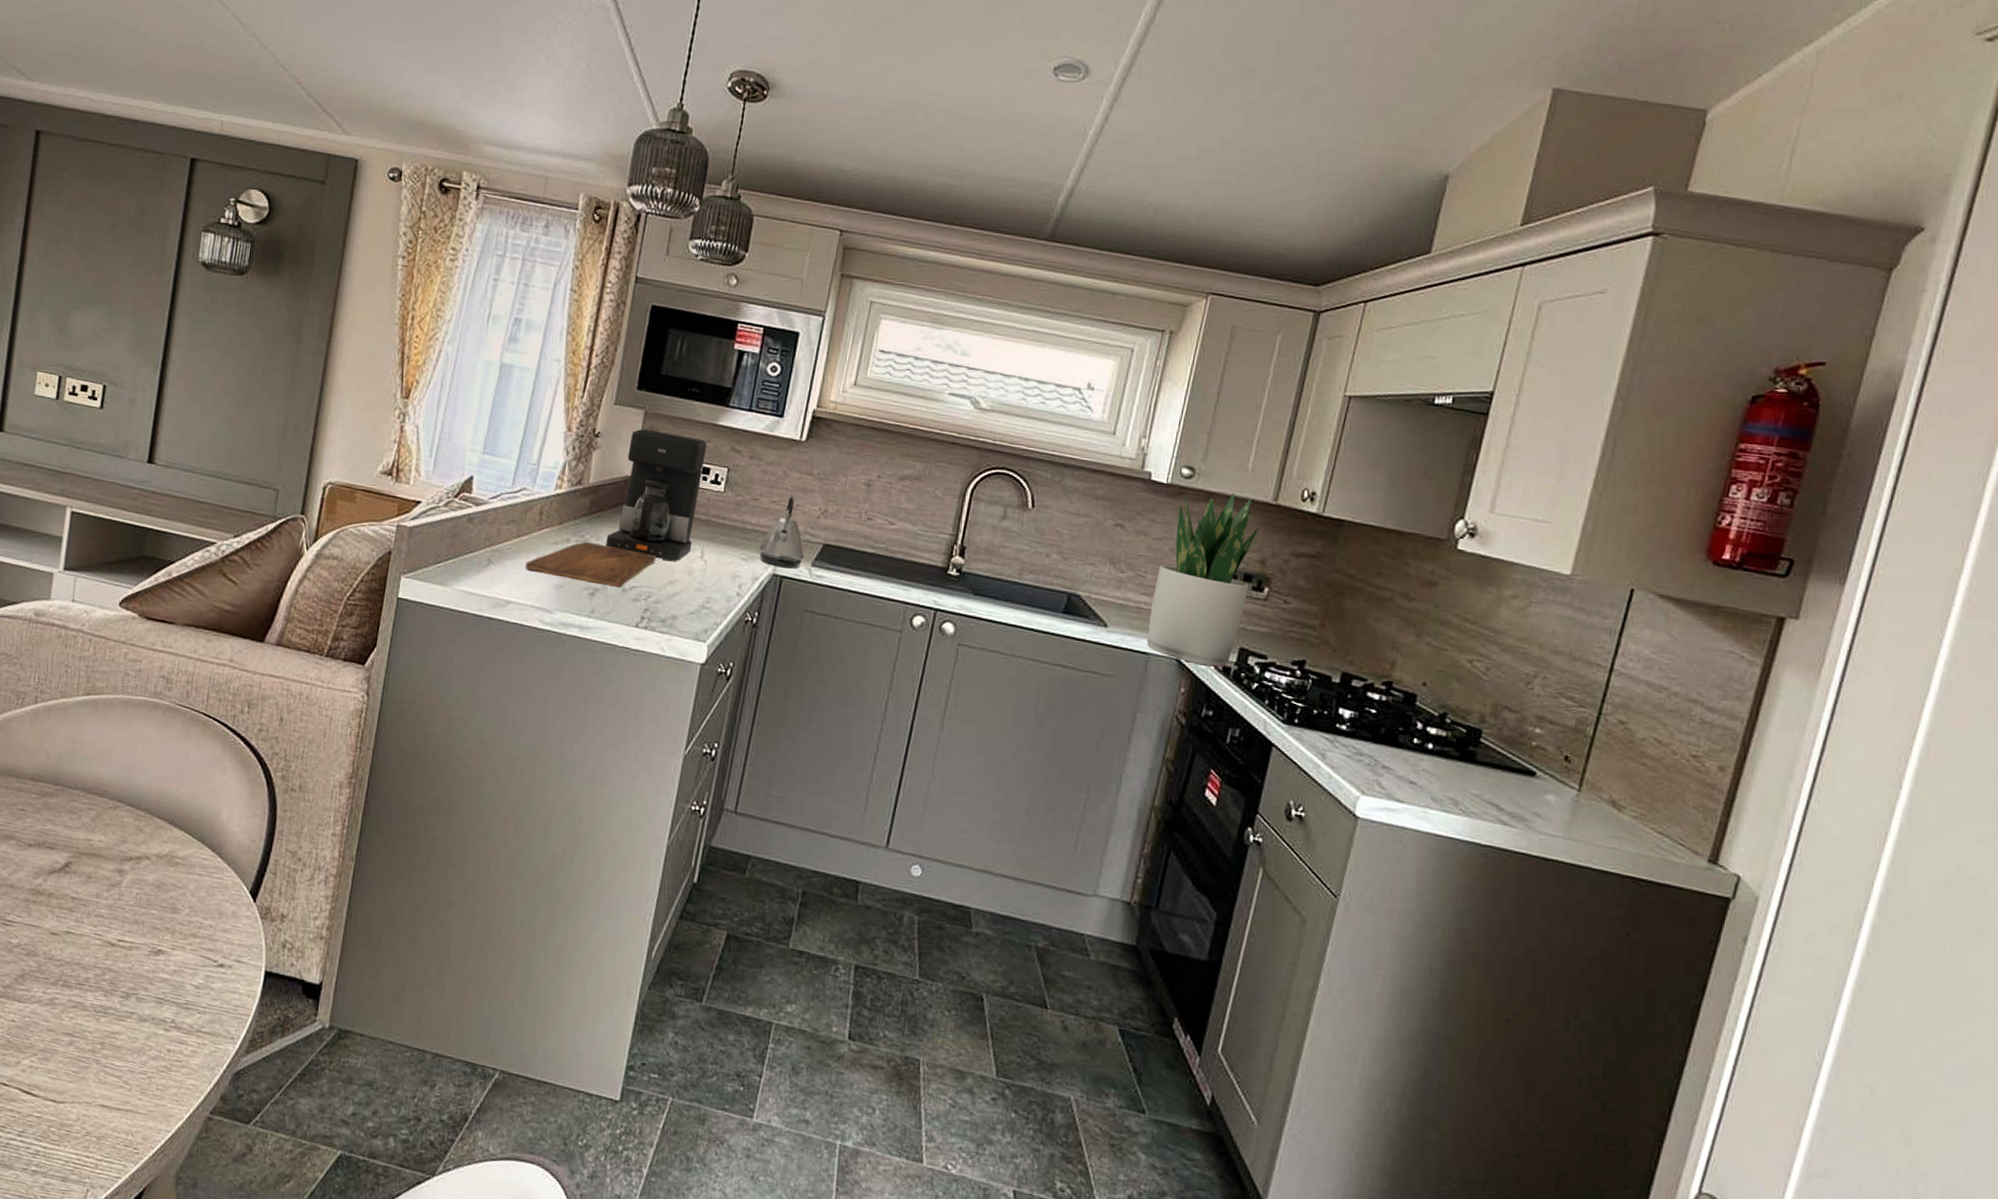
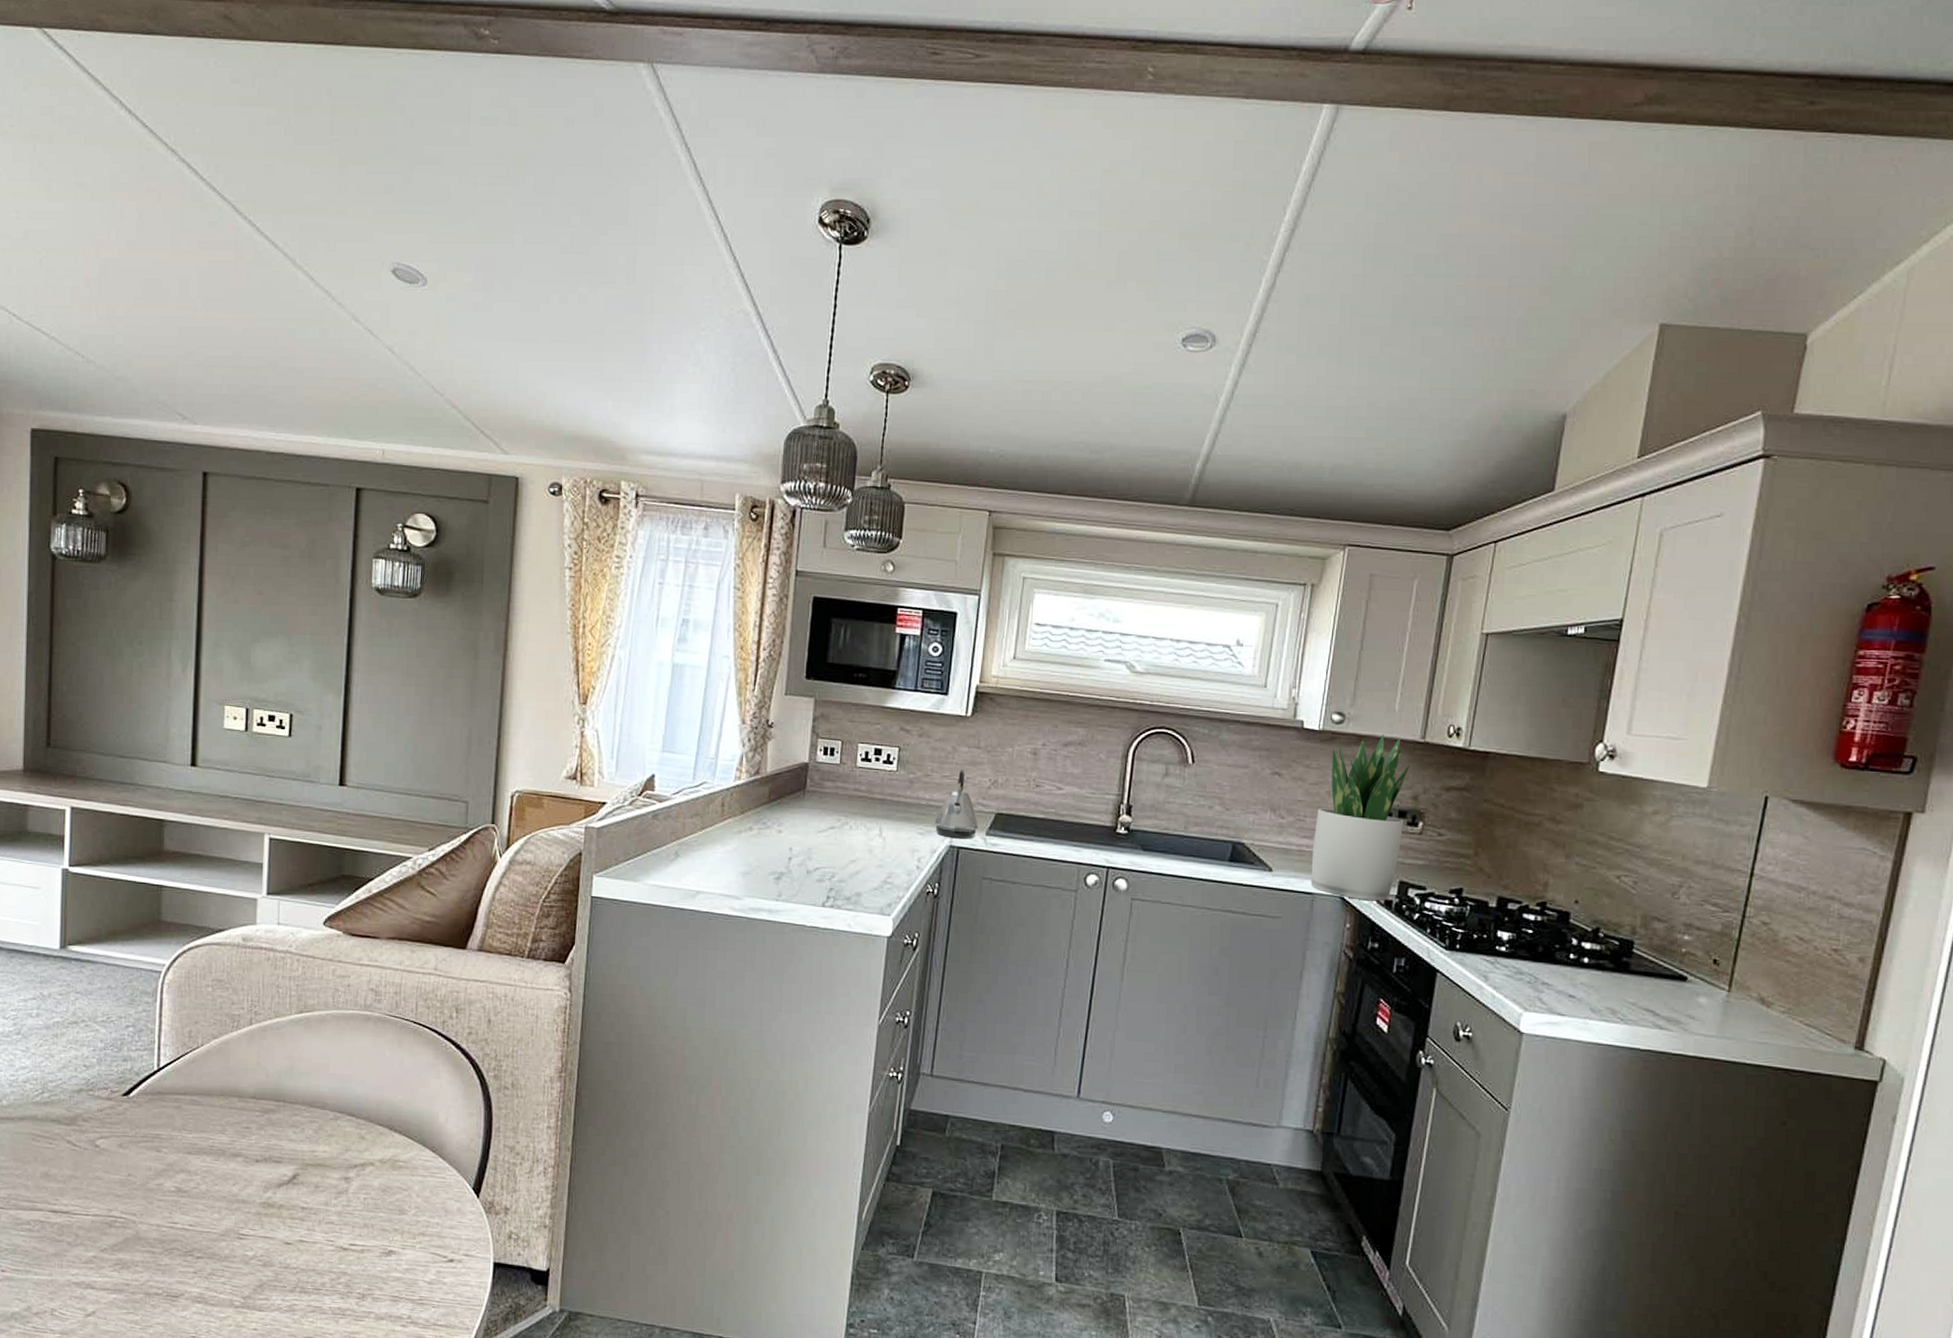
cutting board: present [525,541,657,588] -> none [712,828,837,870]
coffee maker: present [606,429,707,562] -> none [788,716,877,841]

